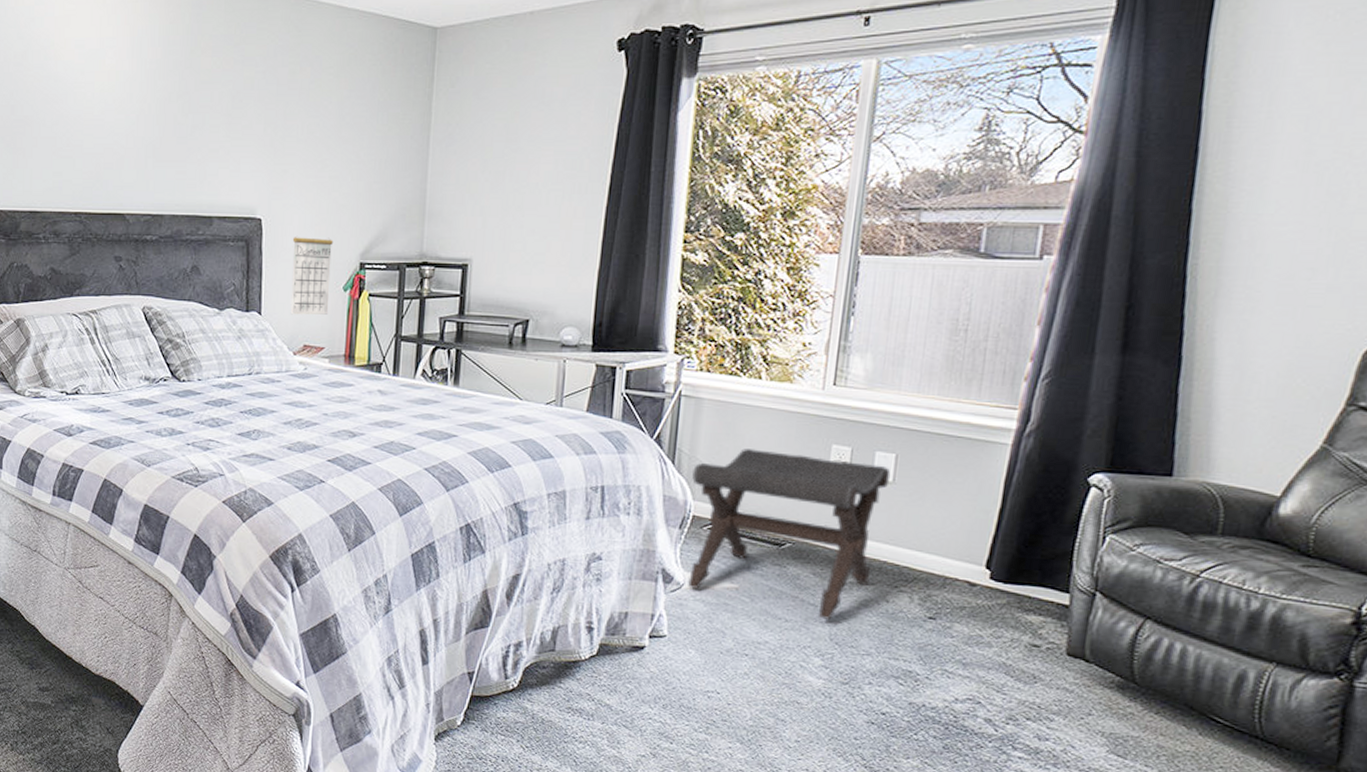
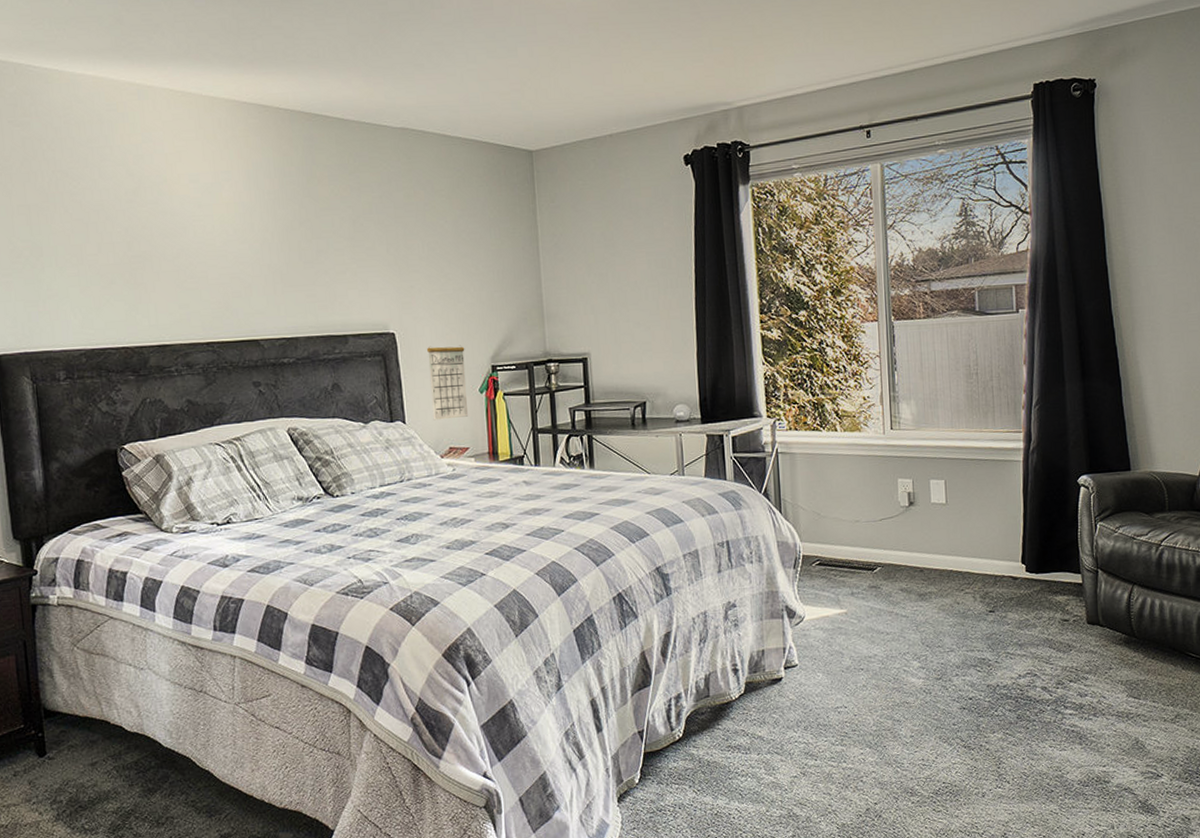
footstool: present [687,449,891,620] -> none [797,490,944,627]

